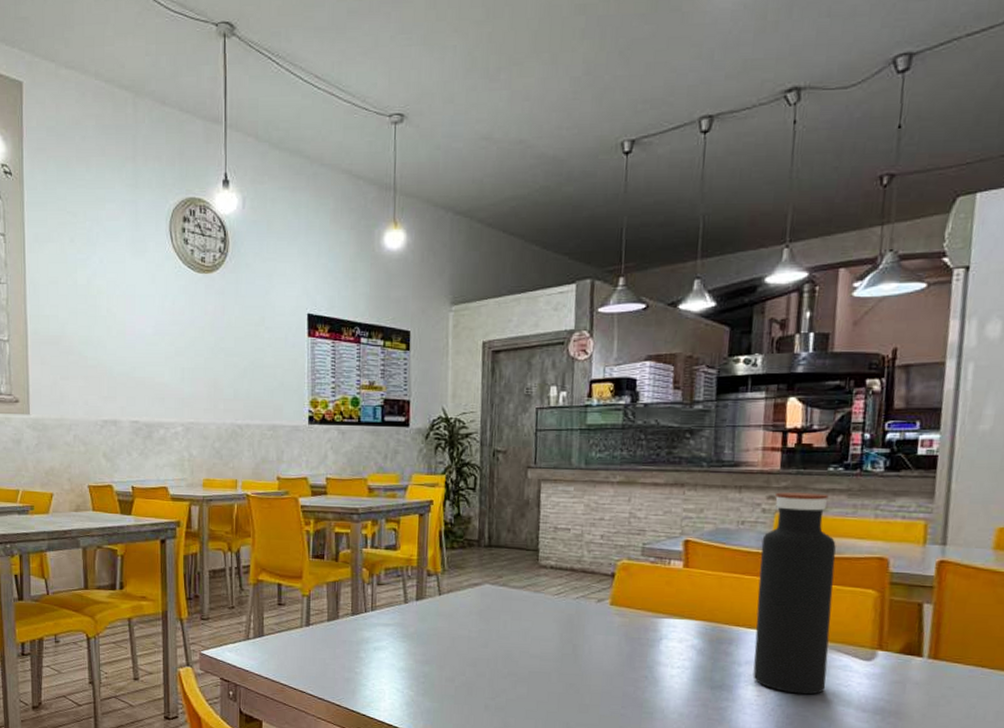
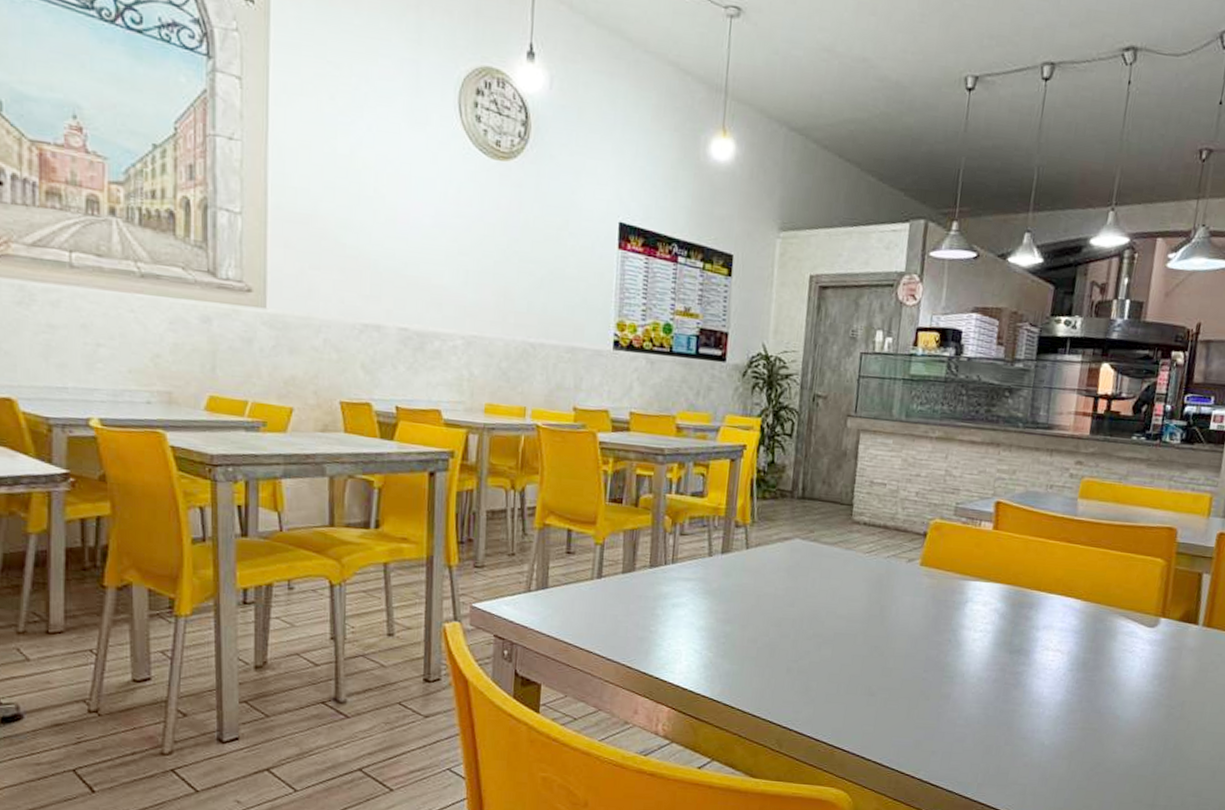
water bottle: present [753,492,836,695] -> none [1049,458,1133,660]

